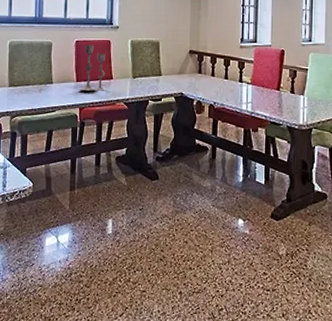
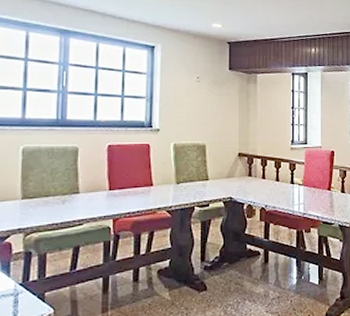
candlestick: present [78,44,107,91] -> none [112,149,146,200]

